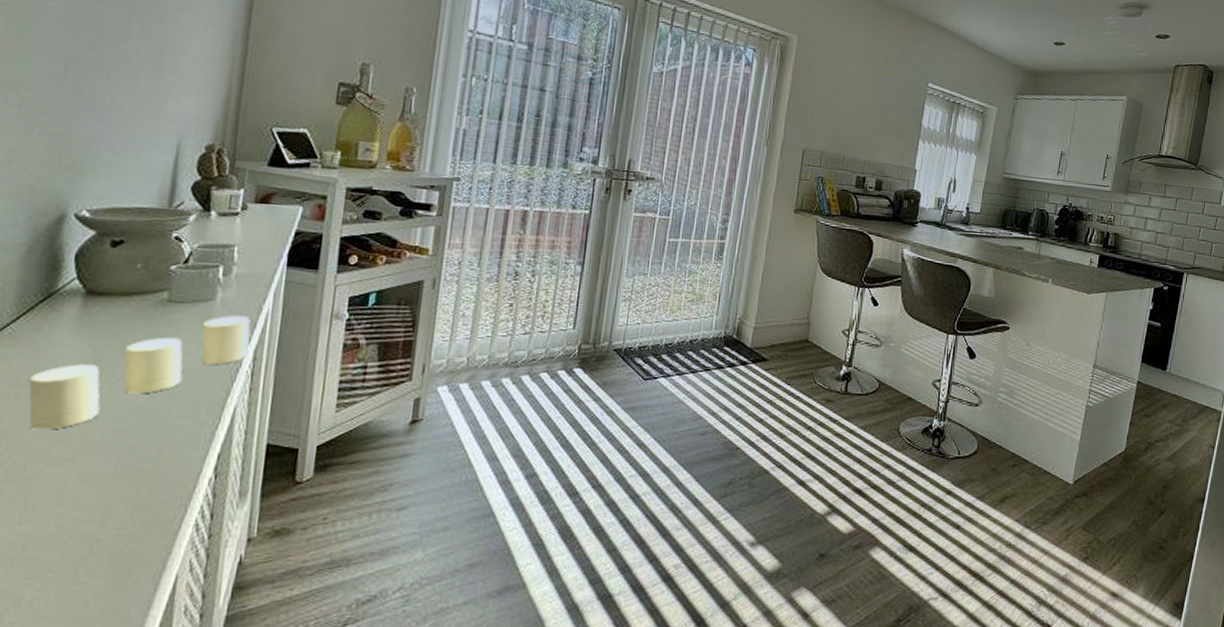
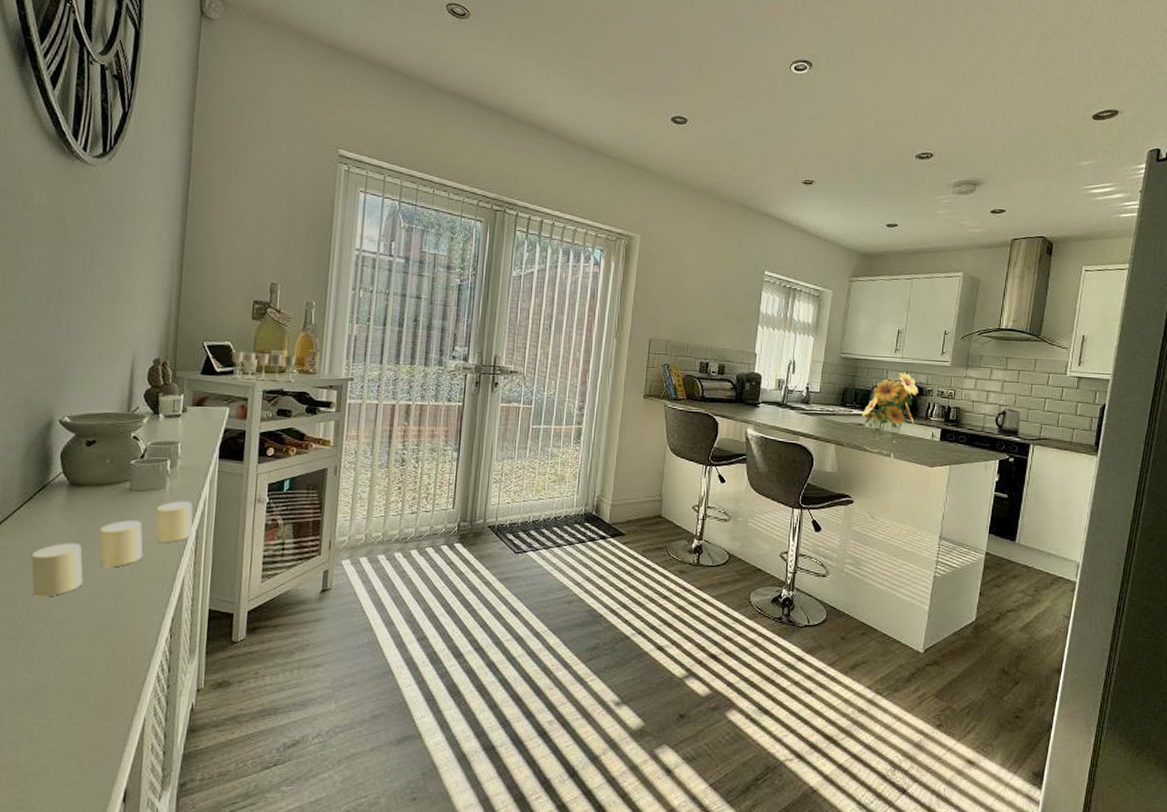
wine glass: none [307,140,391,180] -> present [230,351,297,382]
flower bouquet: none [1021,195,1079,269] -> present [861,372,919,444]
kettle: none [1151,236,1176,264] -> present [994,409,1020,436]

